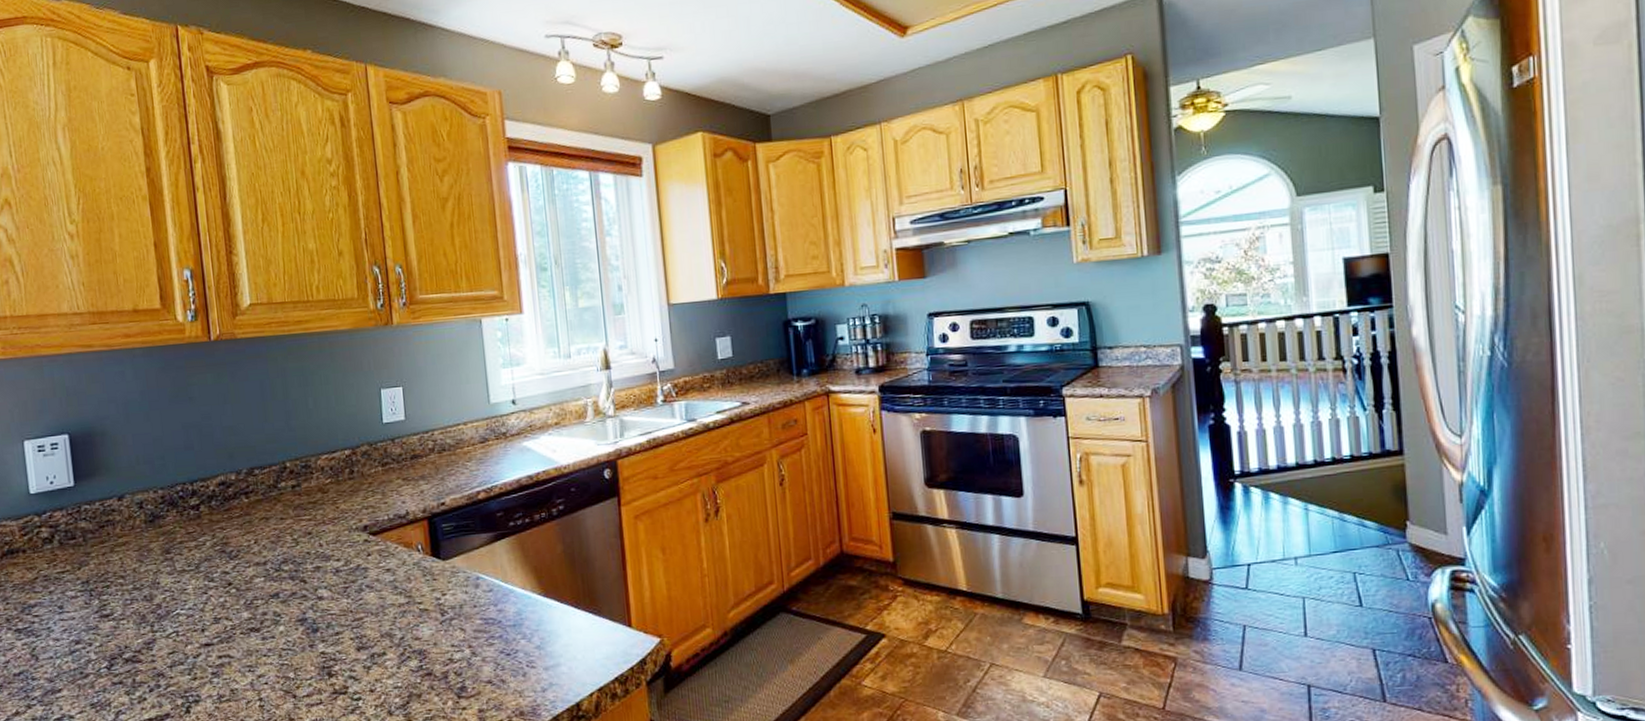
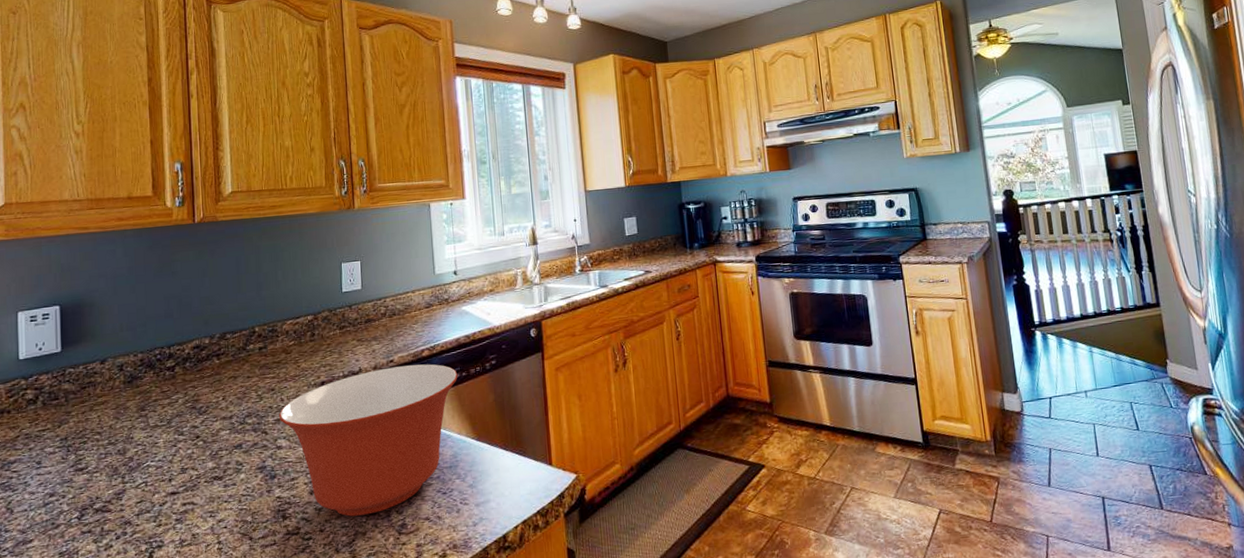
mixing bowl: none [317,508,520,677] -> present [278,364,458,517]

